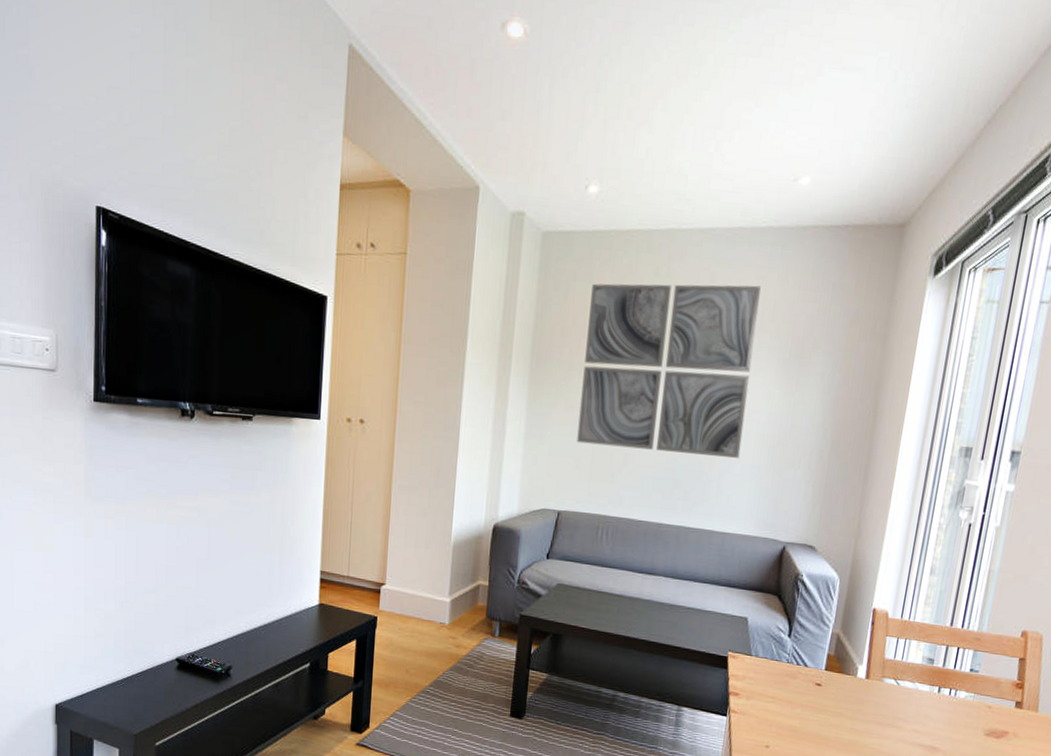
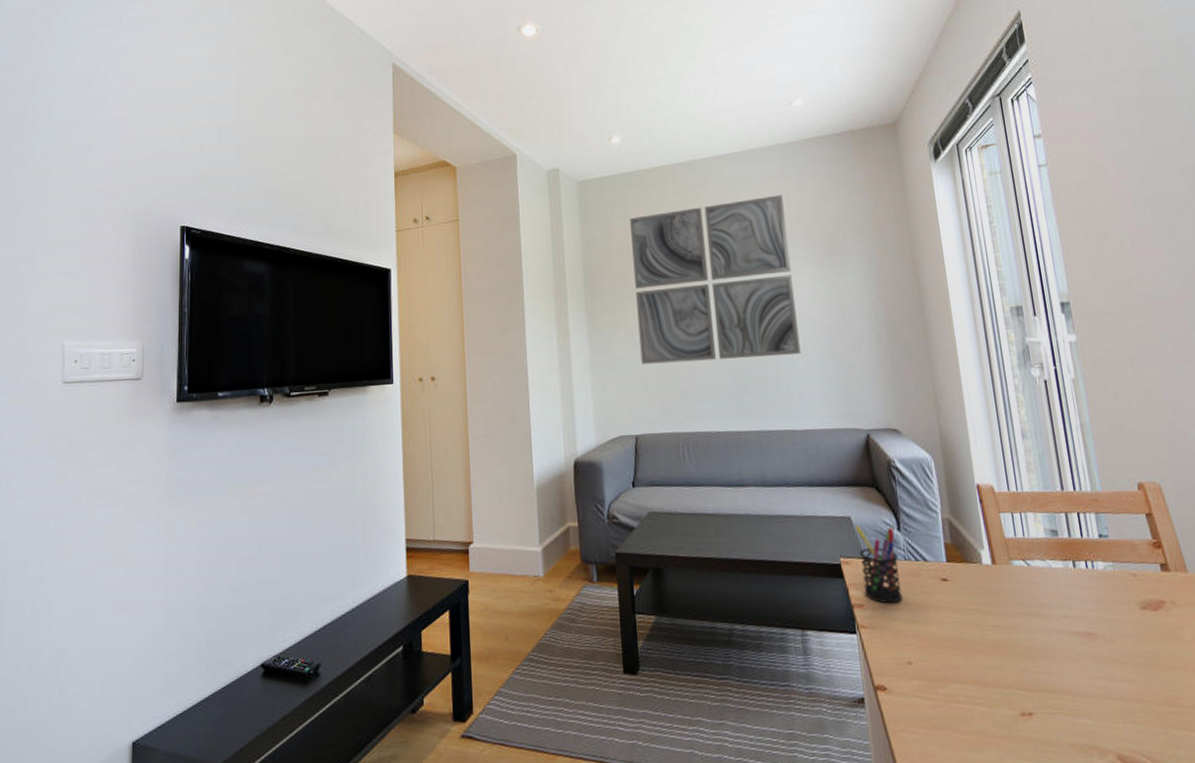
pen holder: none [742,626,785,697] -> present [855,525,903,604]

